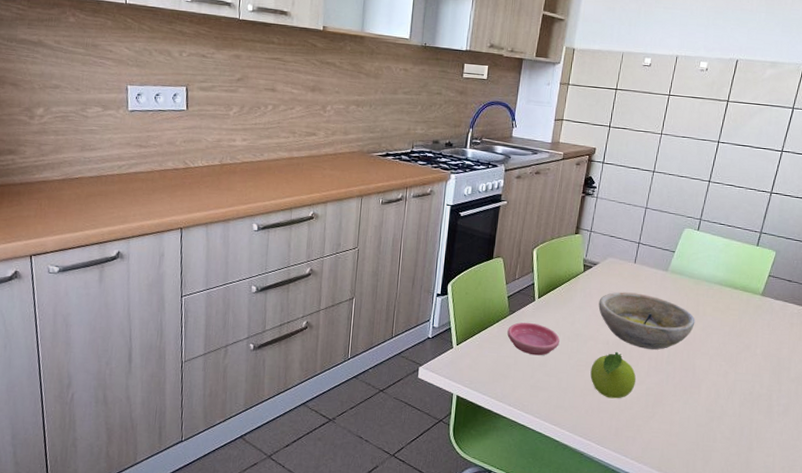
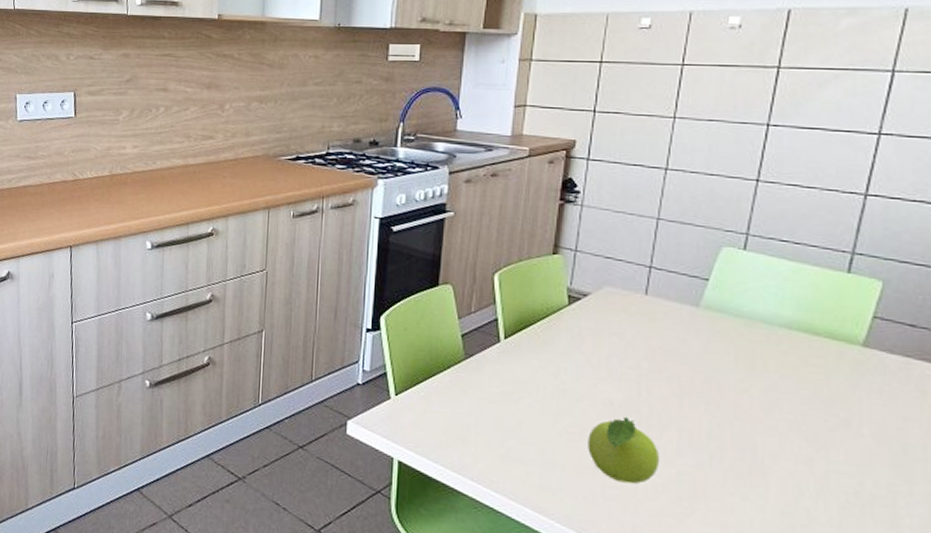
saucer: present [507,322,560,356] -> none [463,369,539,416]
bowl: present [598,291,695,350] -> none [594,333,751,419]

